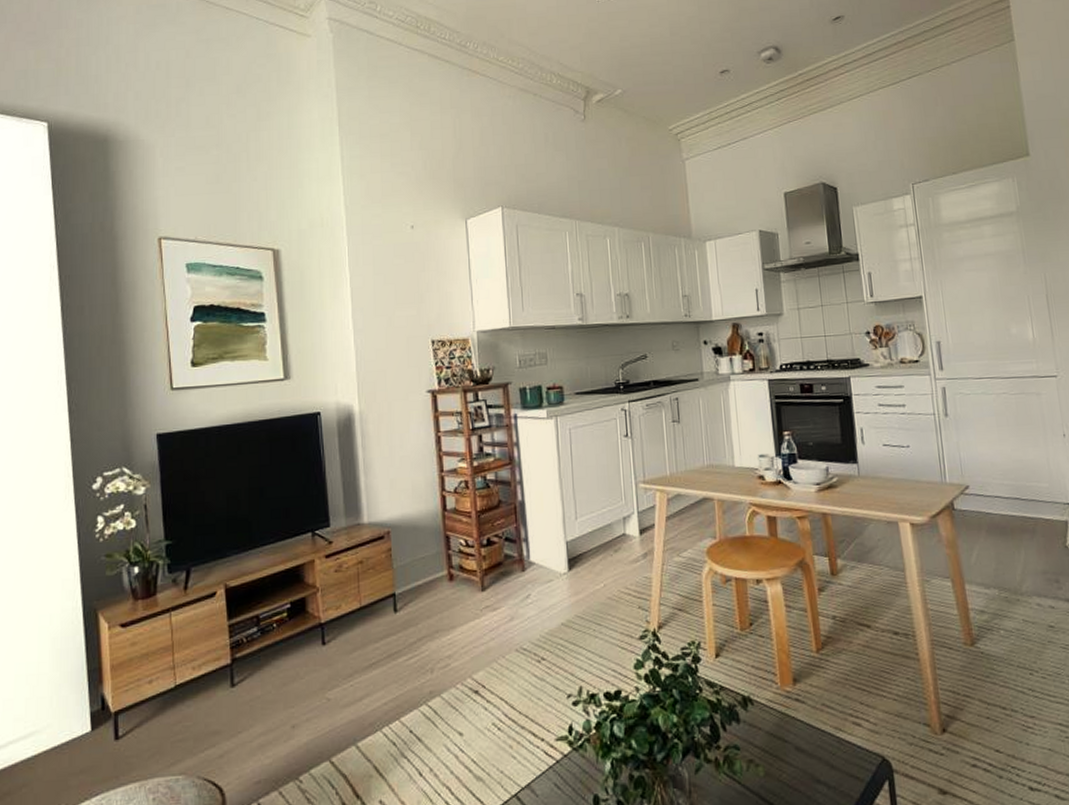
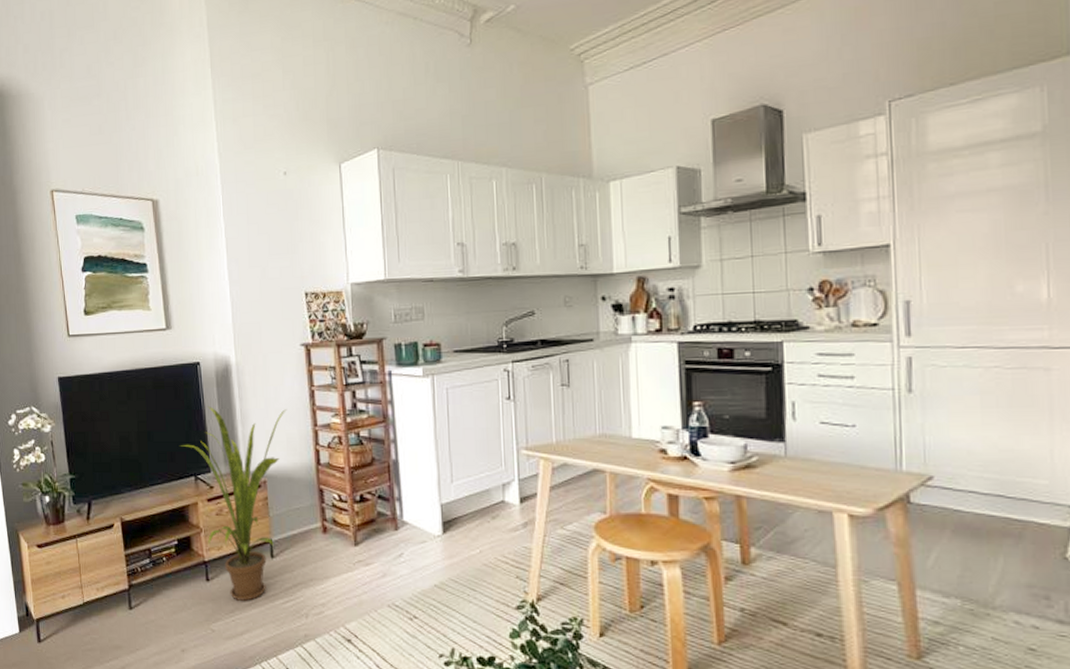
house plant: none [295,456,412,663] -> present [179,406,286,601]

